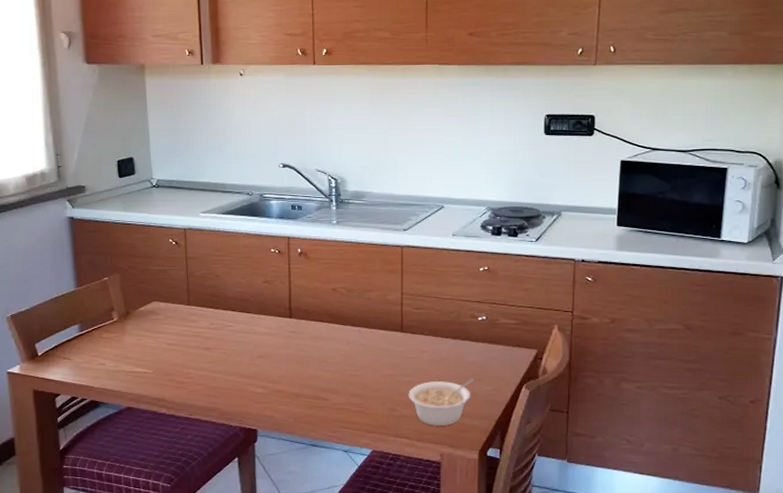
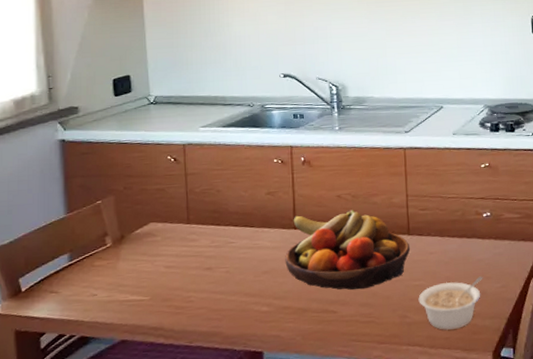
fruit bowl: none [280,303,403,381] -> present [285,209,411,290]

